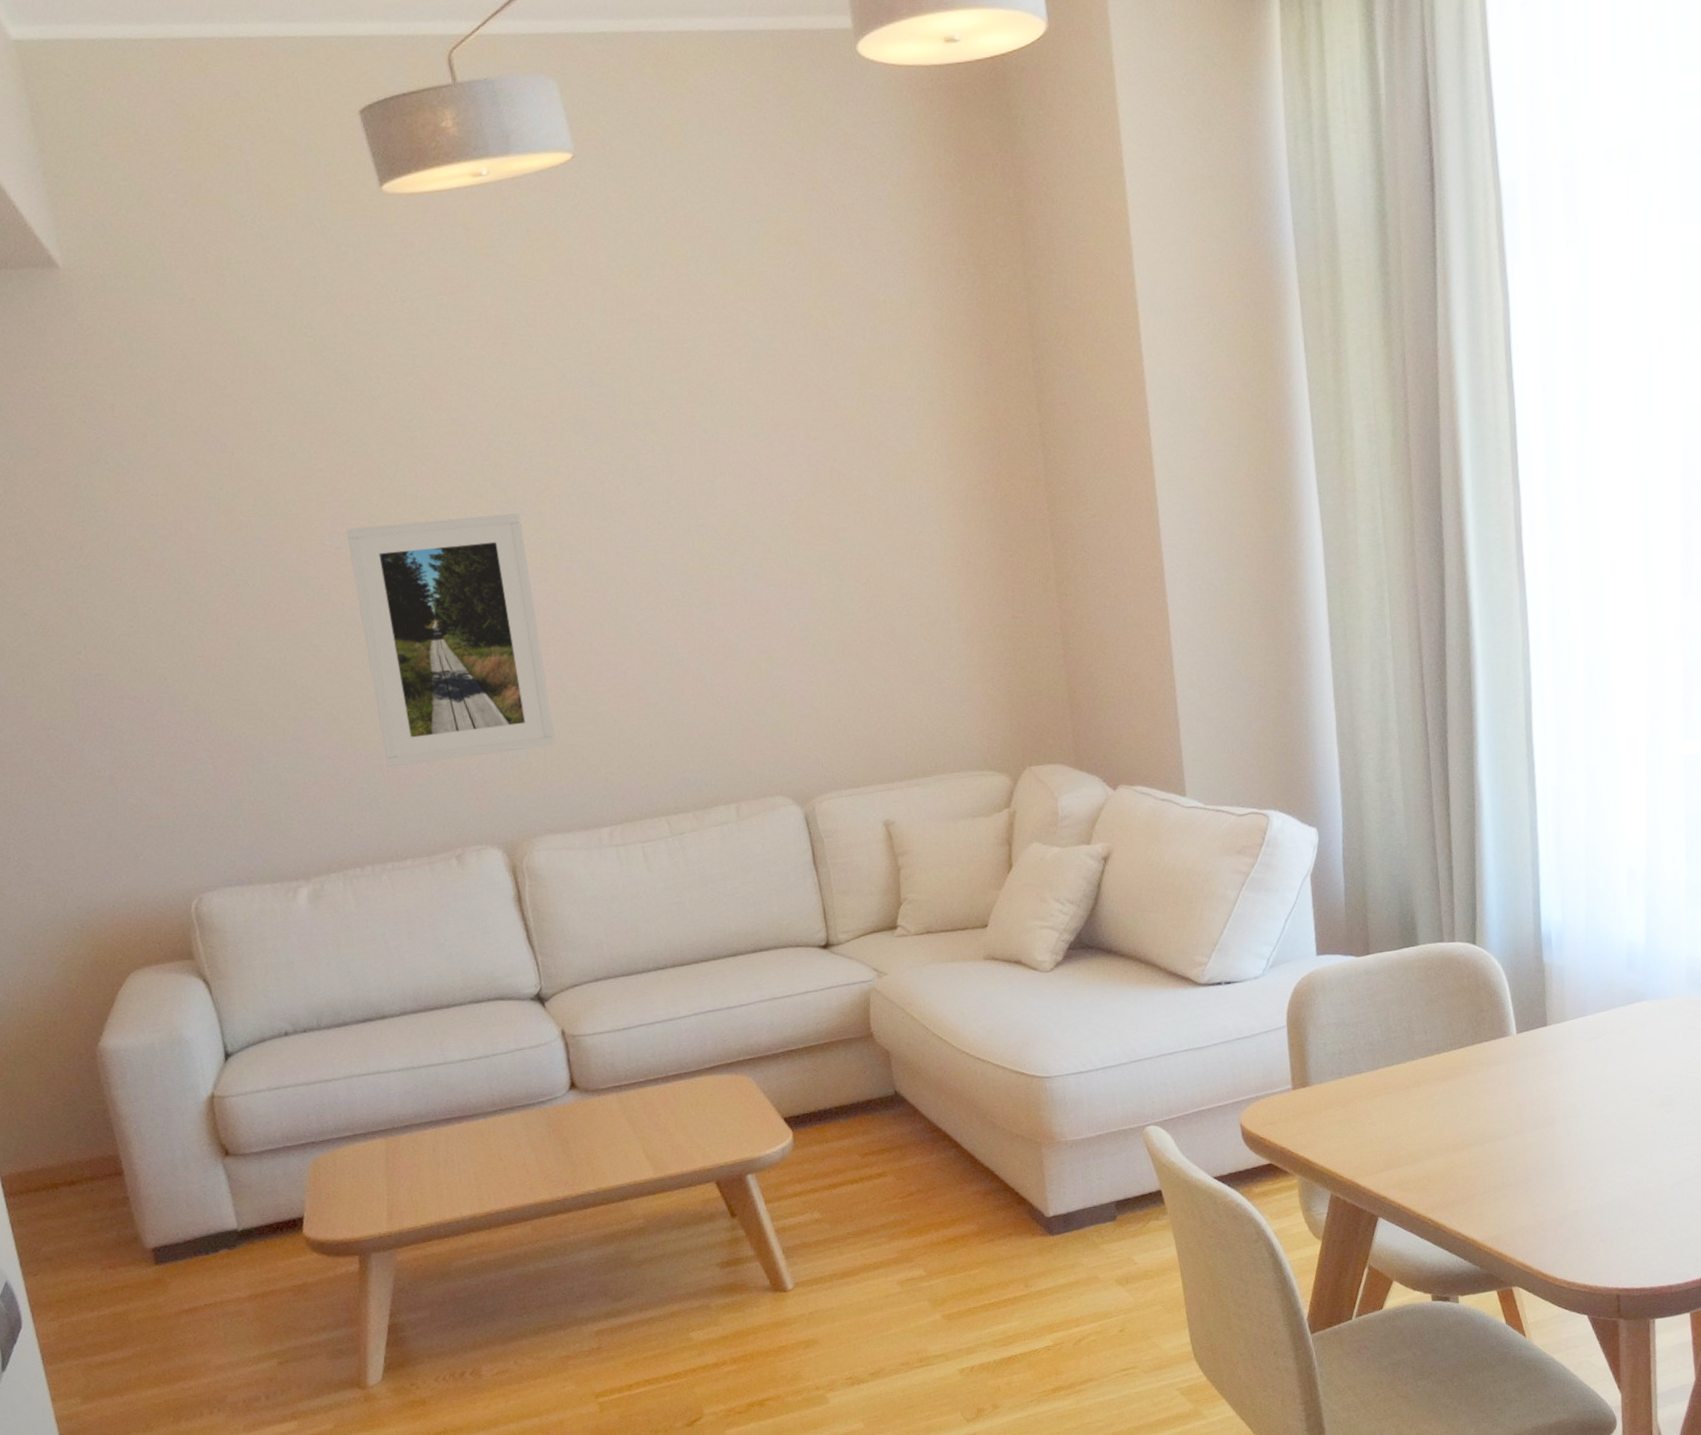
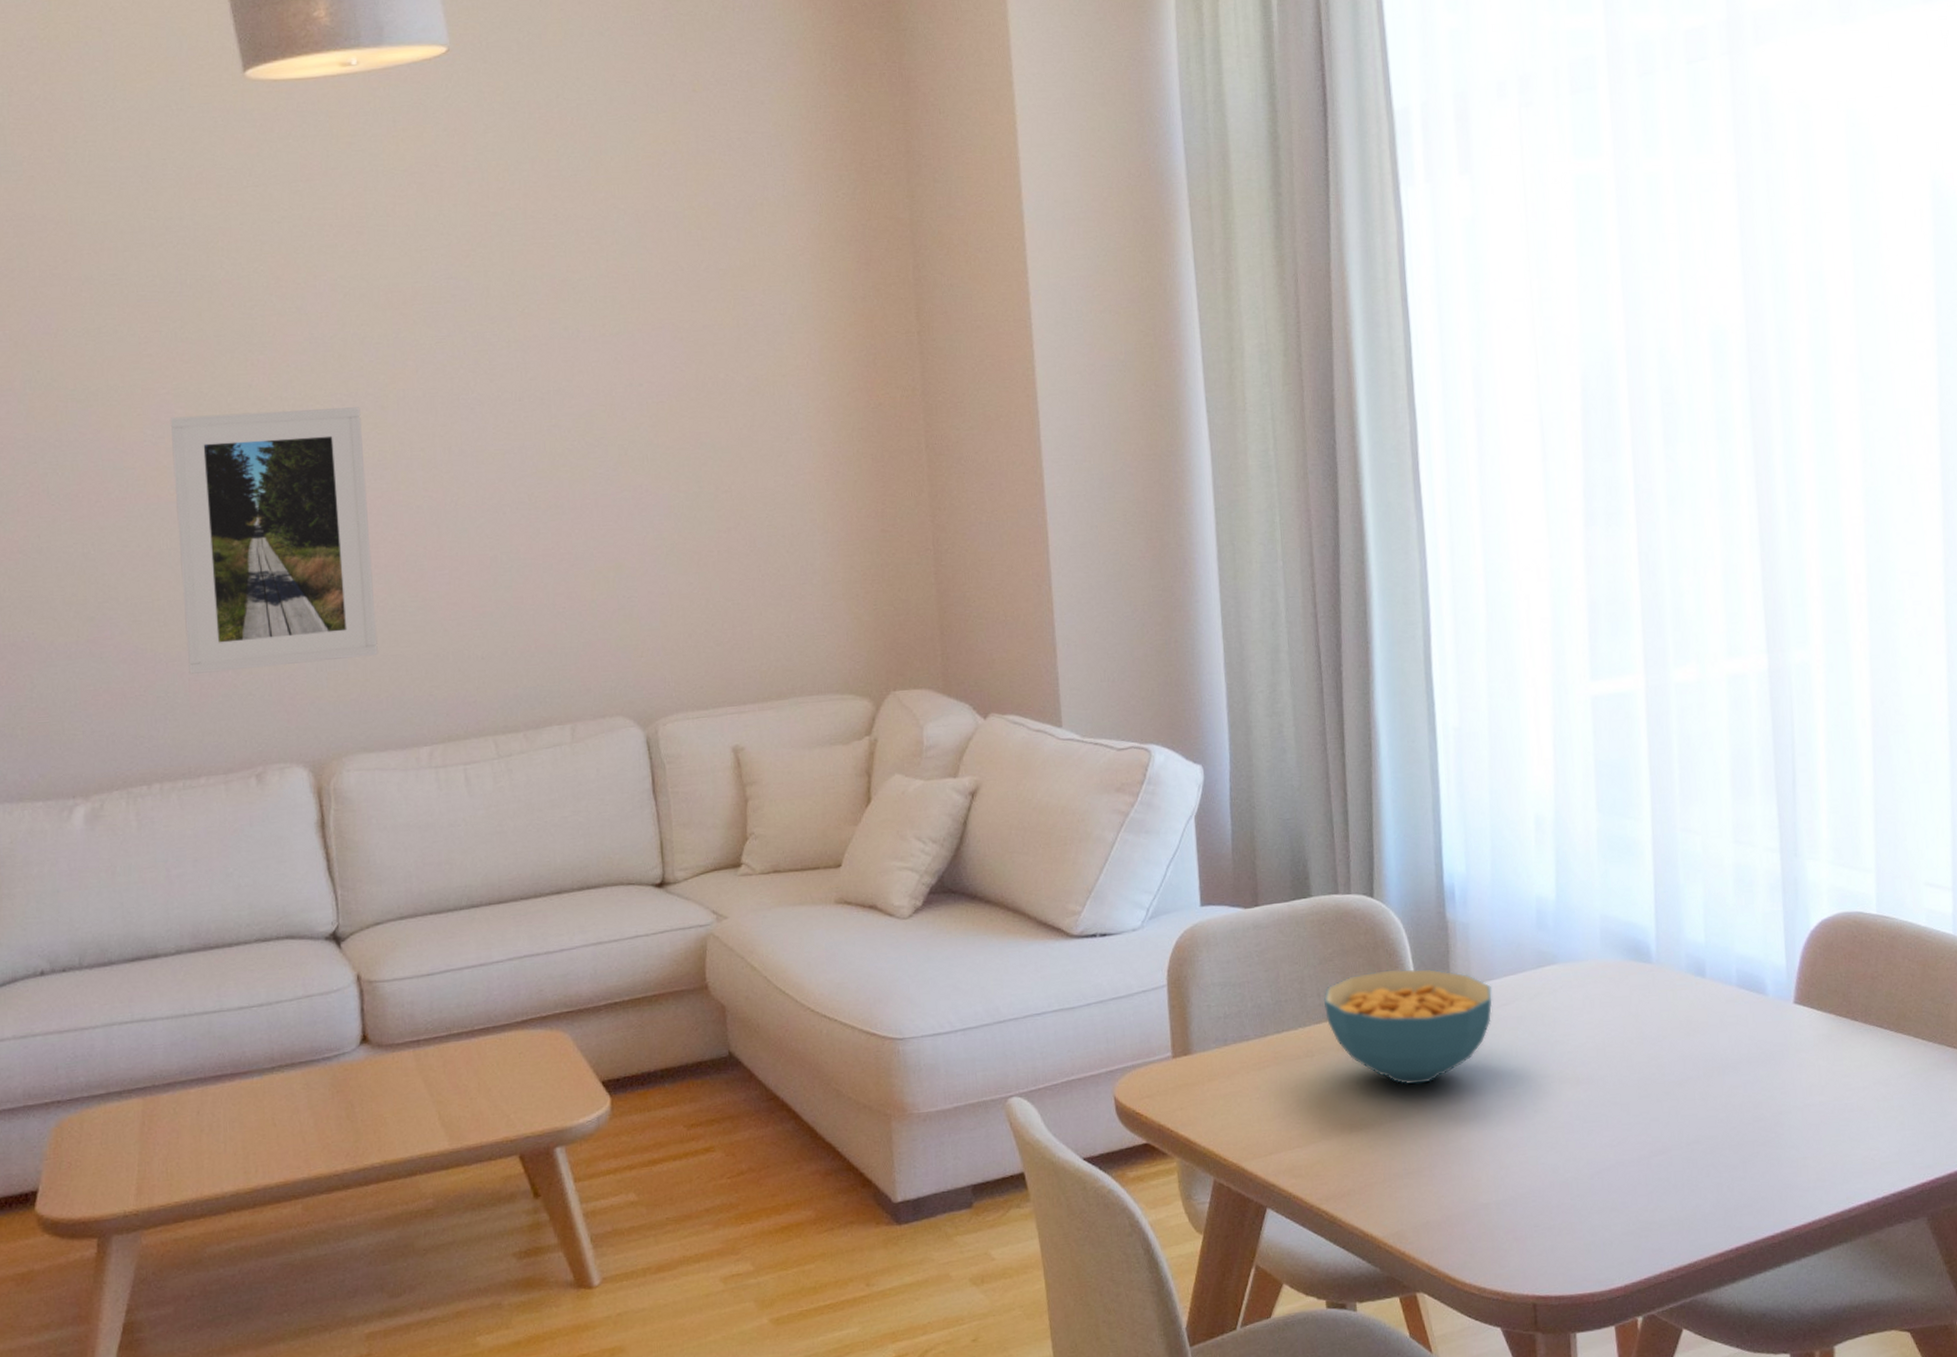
cereal bowl: none [1429,1007,1585,1109] -> present [1323,968,1493,1085]

